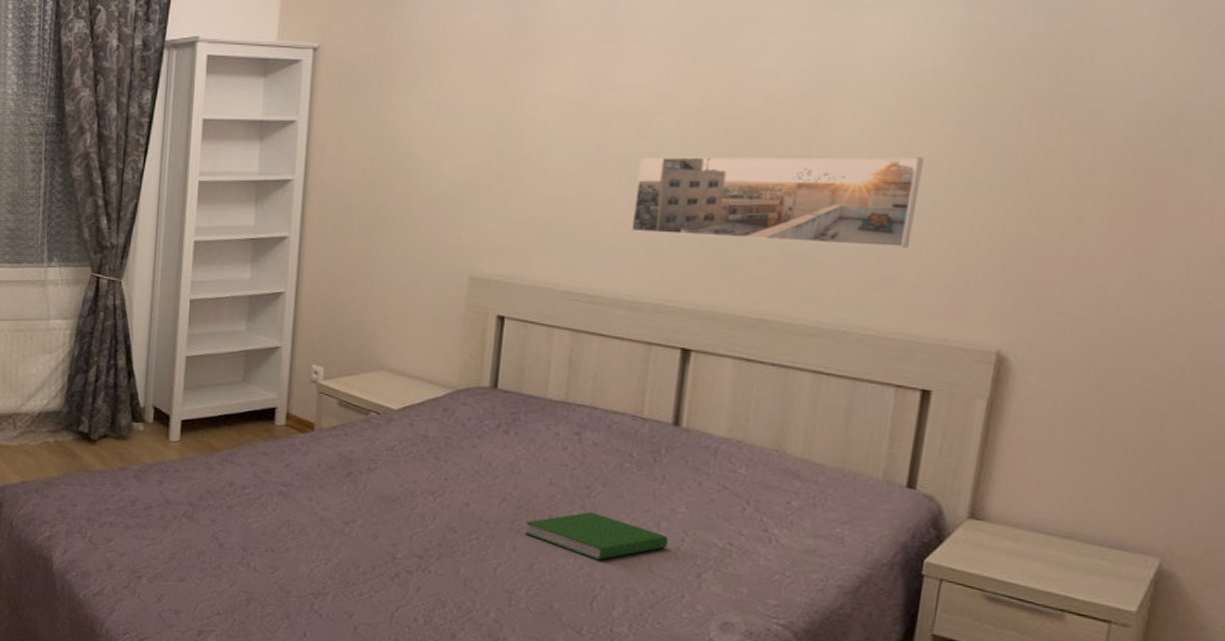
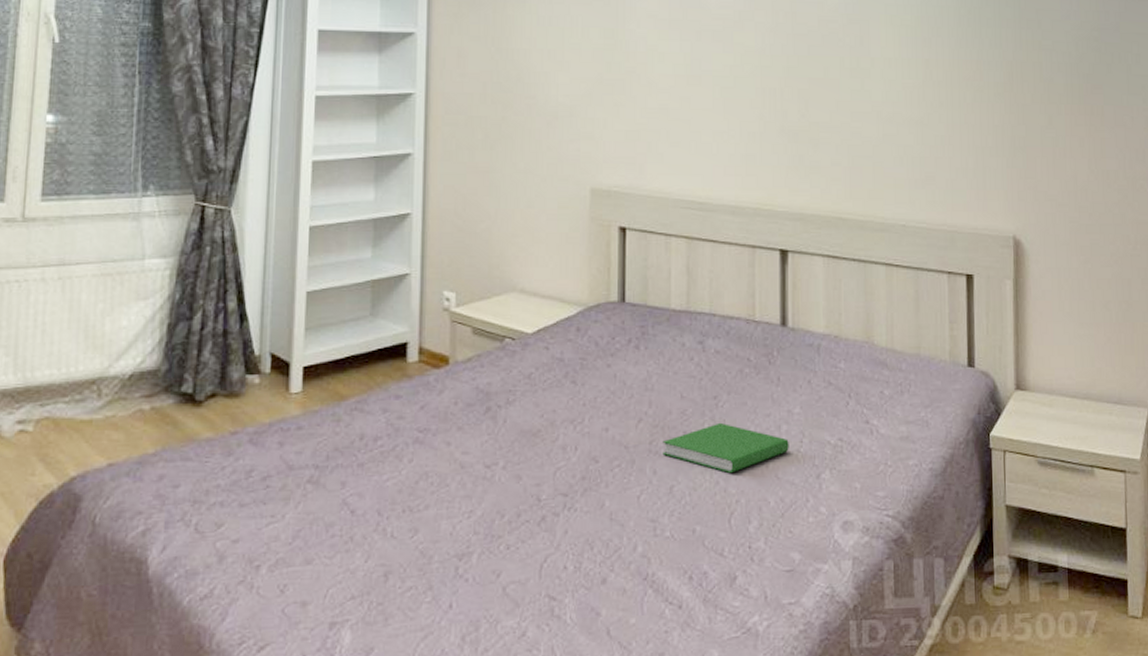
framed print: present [631,156,924,248] -> none [727,69,941,148]

